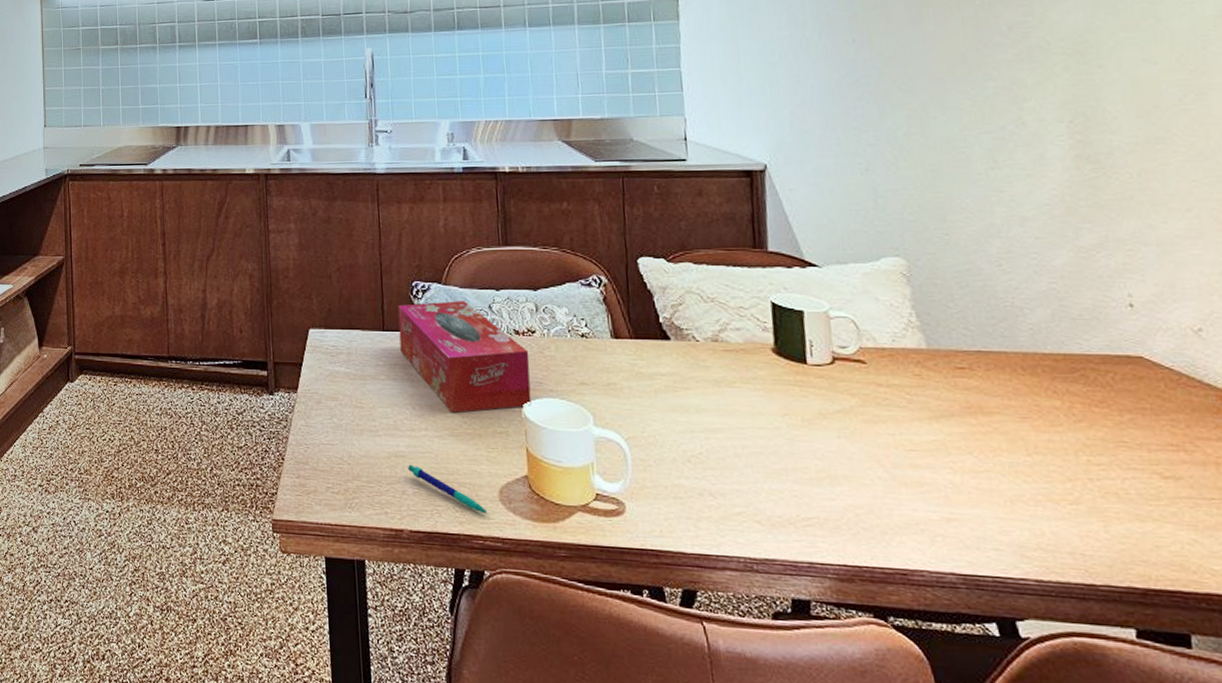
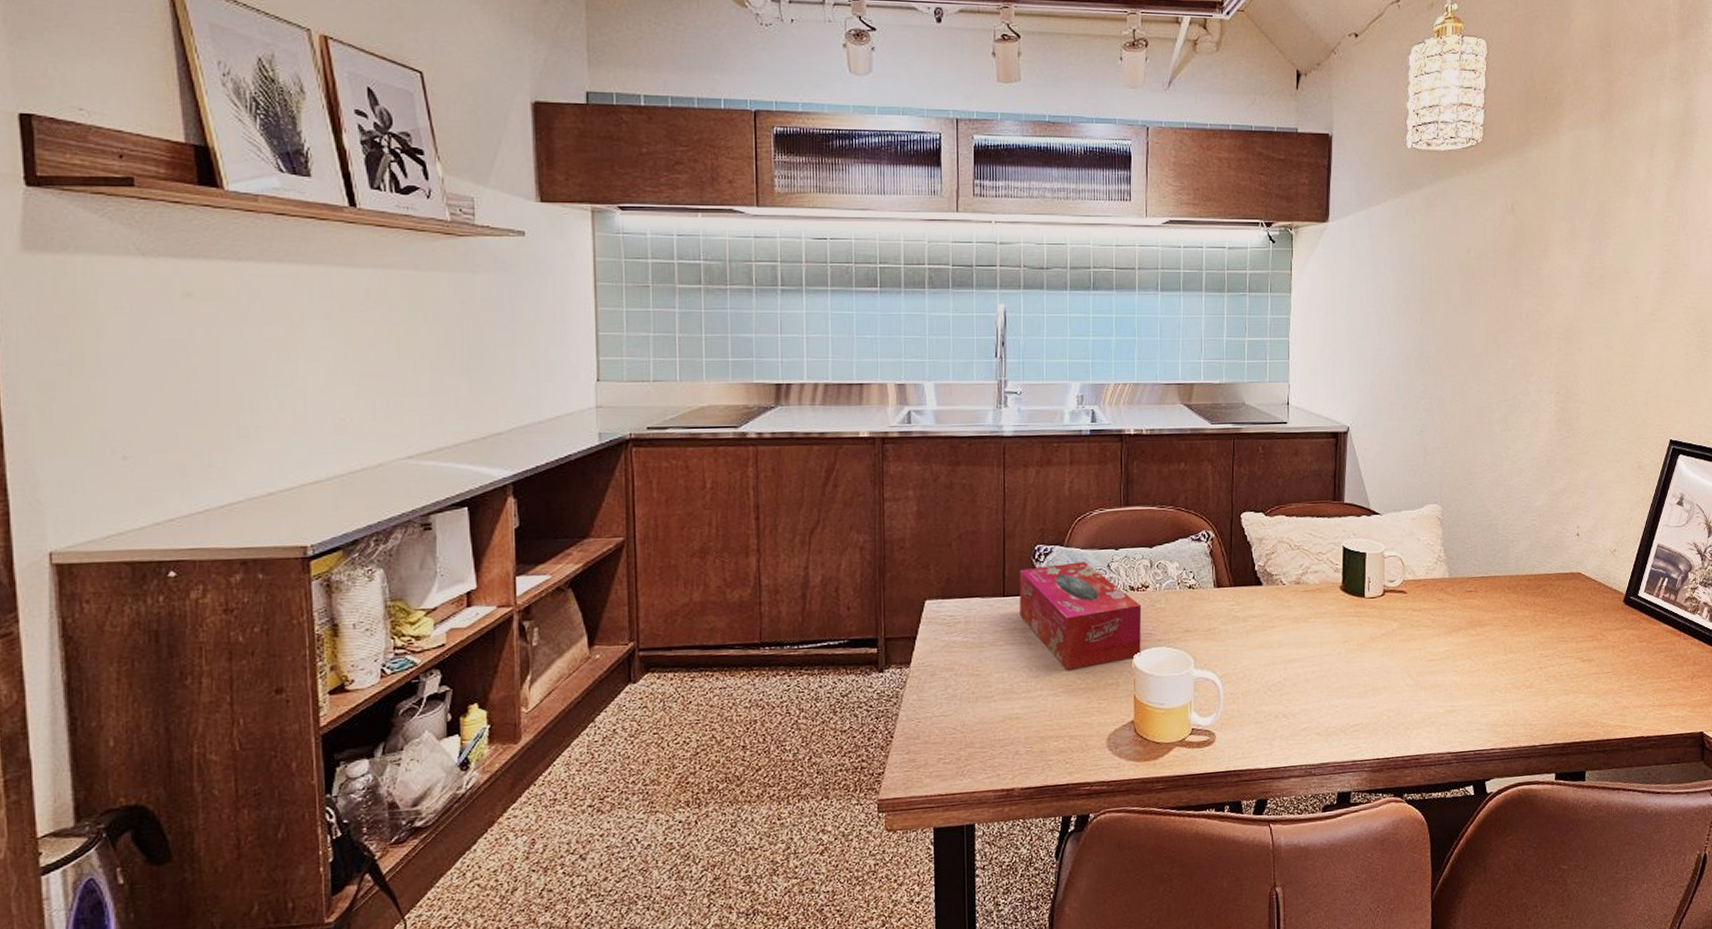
pen: present [408,464,489,514] -> none [1022,724,1097,762]

